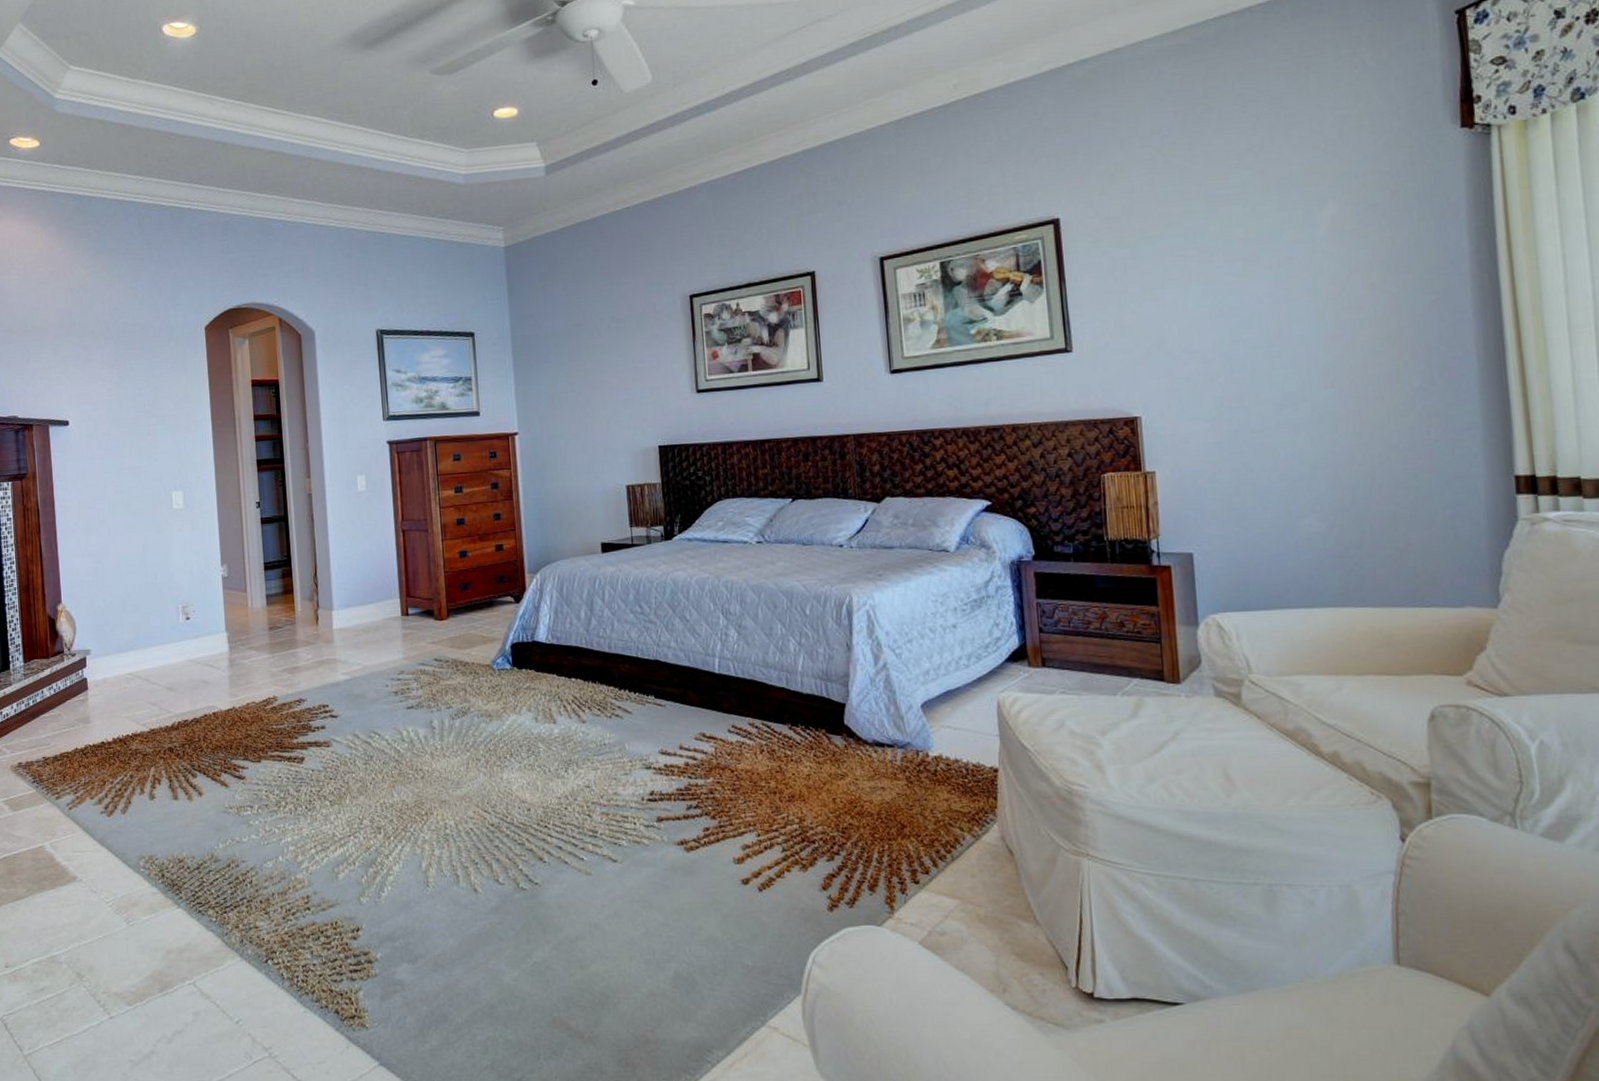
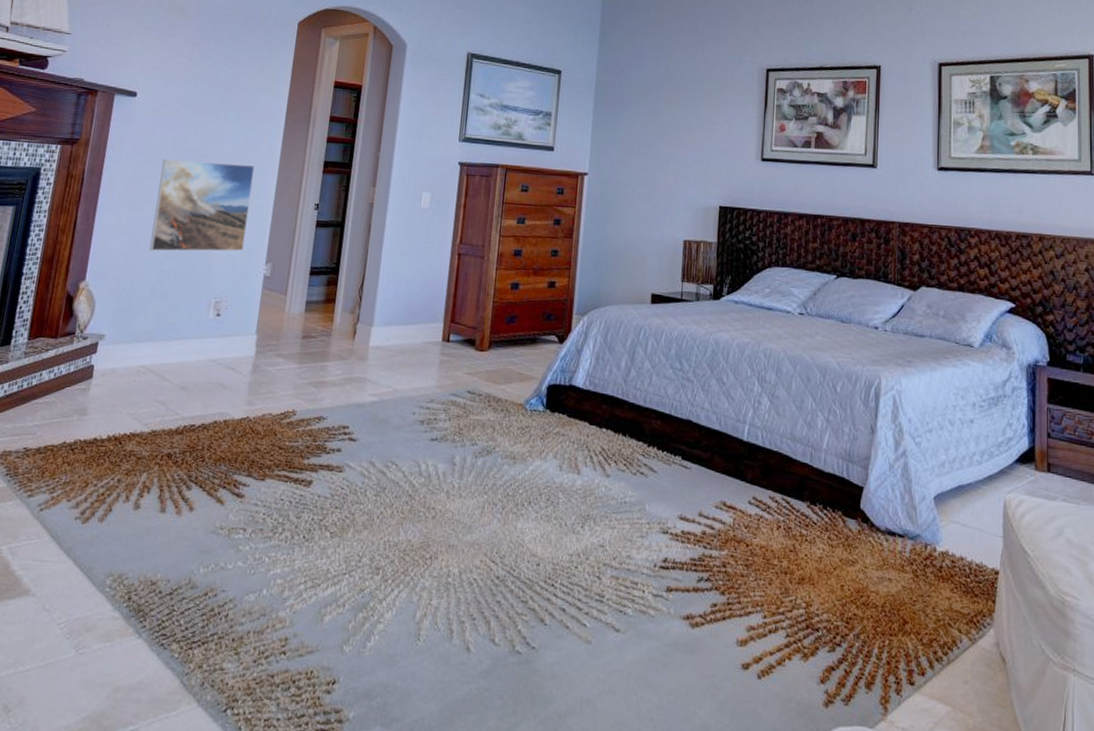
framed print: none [107,473,199,568] -> present [149,159,255,252]

